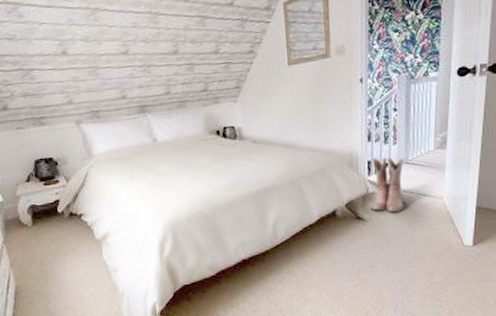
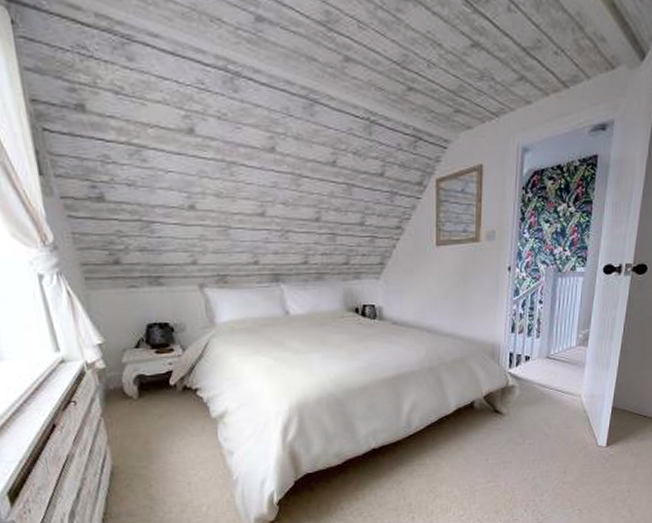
boots: present [369,156,404,213] -> none [508,350,546,408]

